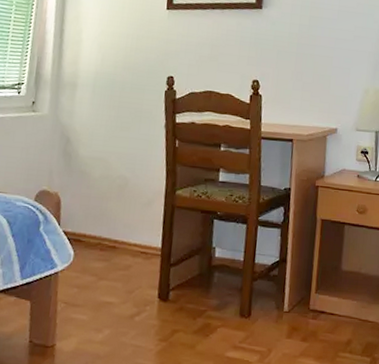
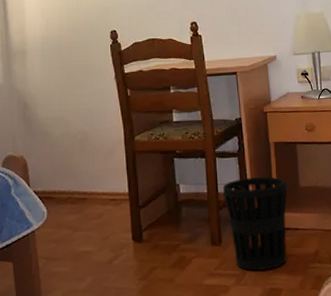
wastebasket: none [259,252,328,352] -> present [222,176,287,271]

